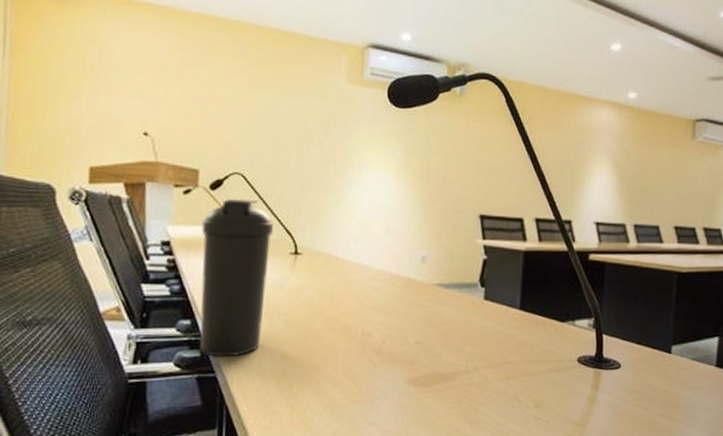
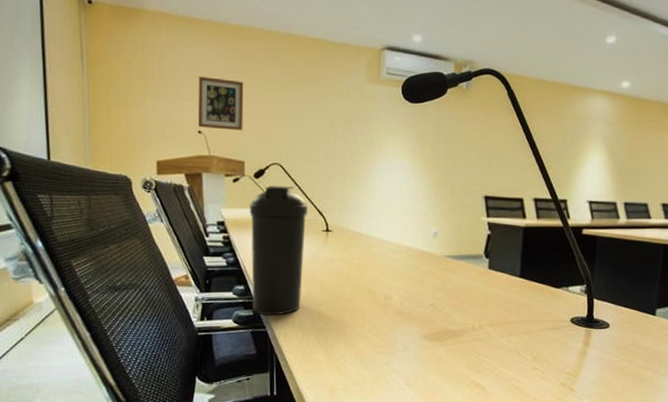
wall art: none [144,68,203,134] -> present [198,76,244,131]

